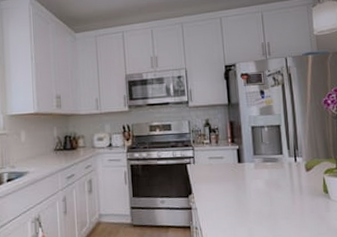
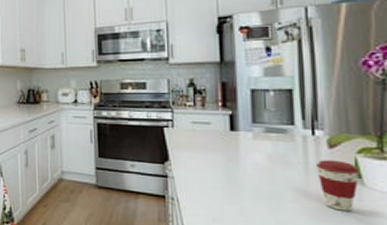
coffee cup: none [299,180,326,221] -> present [317,160,359,212]

